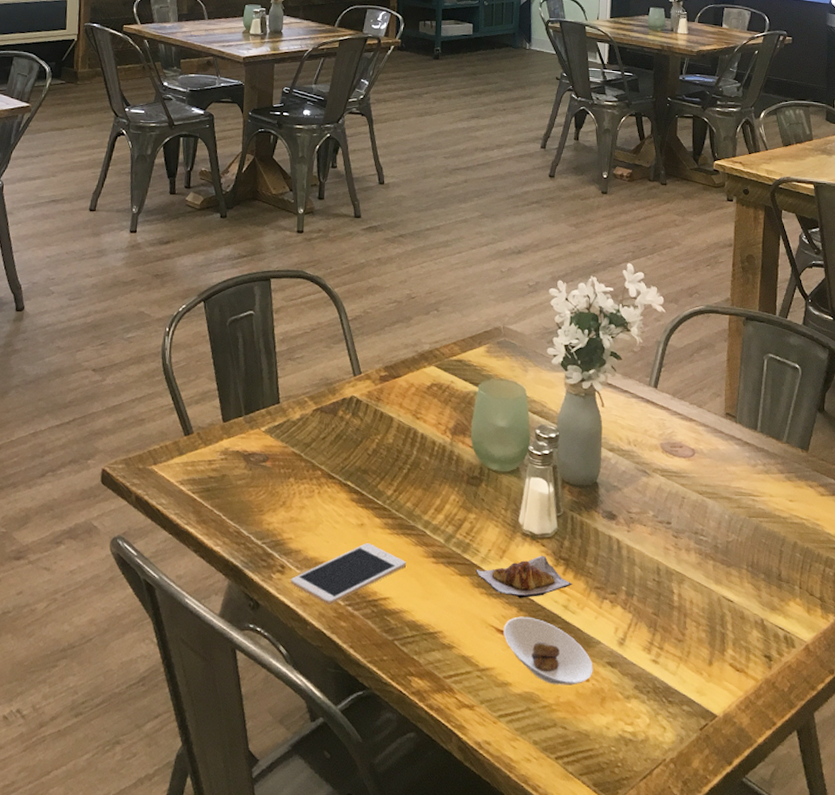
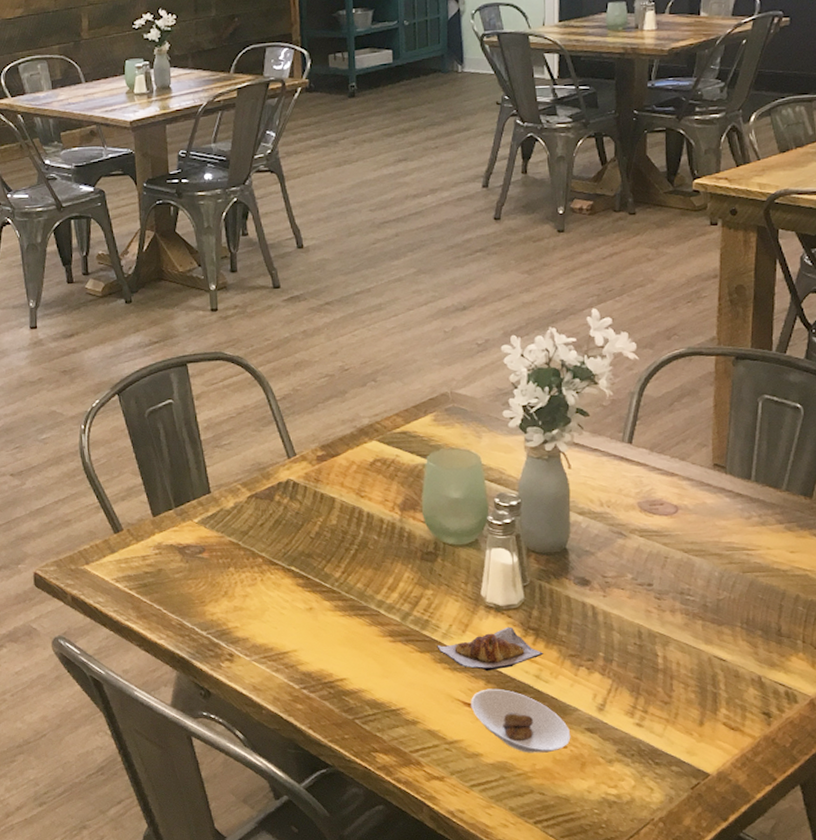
cell phone: present [290,543,406,606] -> none [240,627,361,690]

